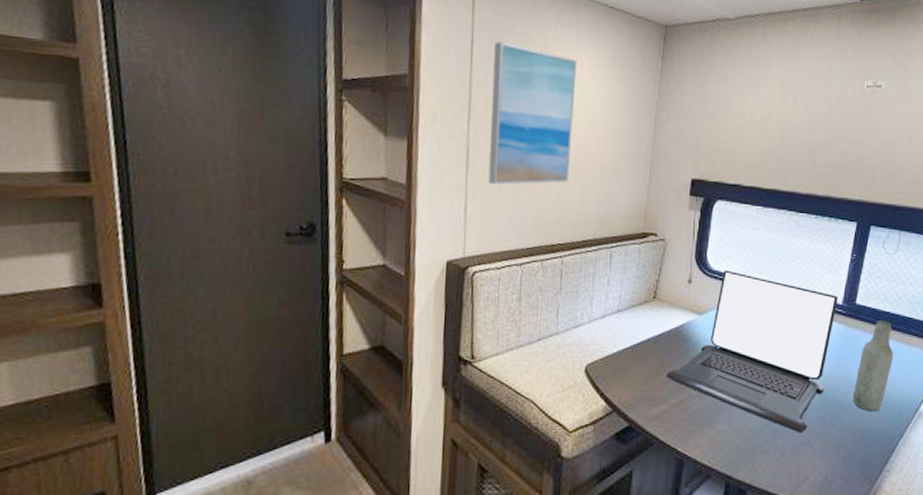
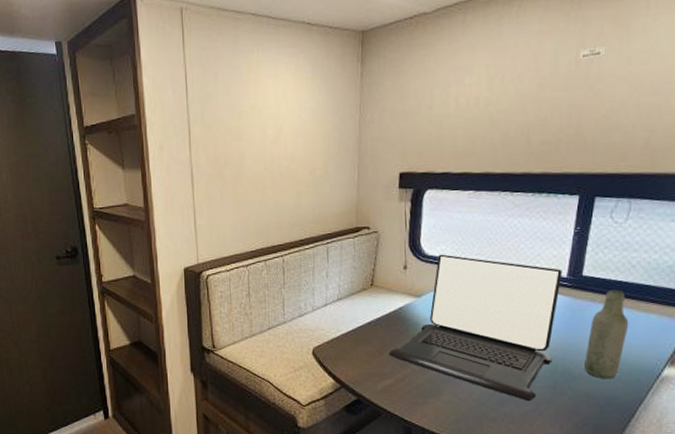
wall art: present [488,42,577,185] -> none [205,73,282,199]

